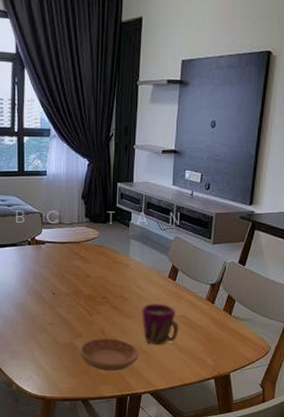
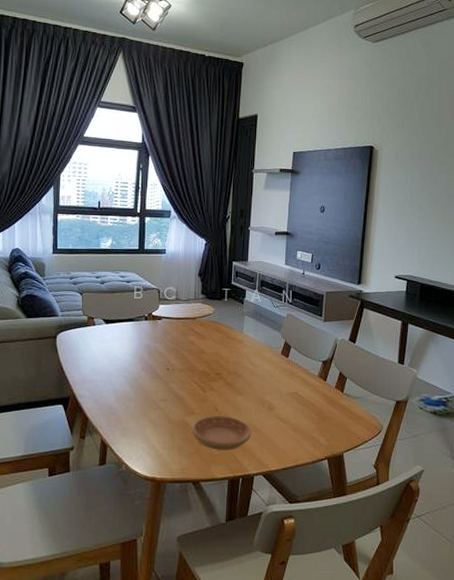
cup: present [141,304,179,346] -> none [254,380,292,424]

